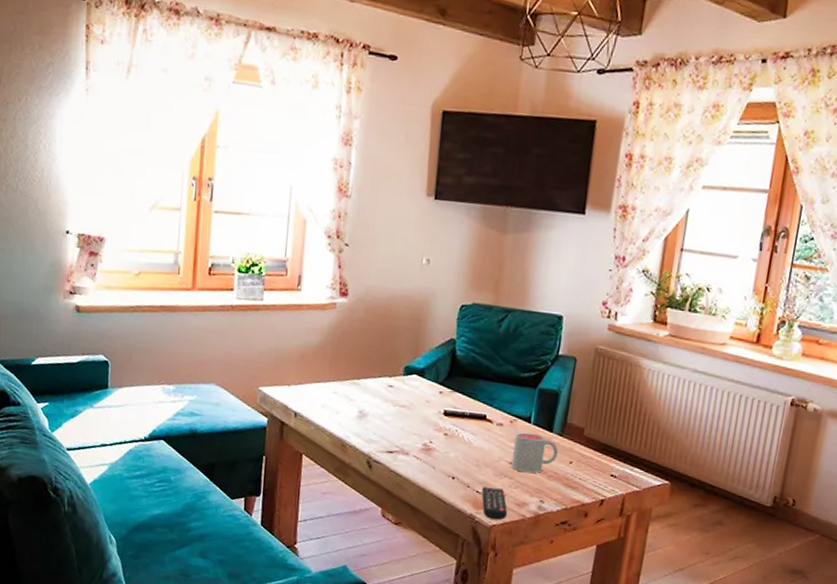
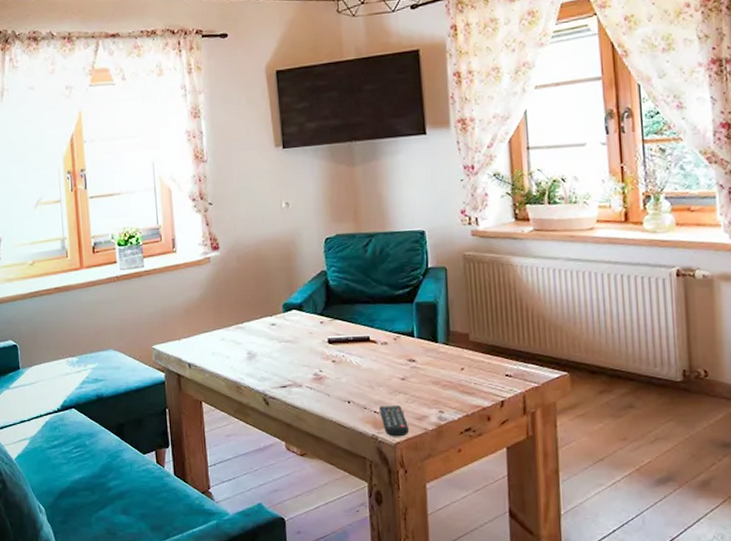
mug: present [511,432,559,473] -> none [402,346,448,386]

